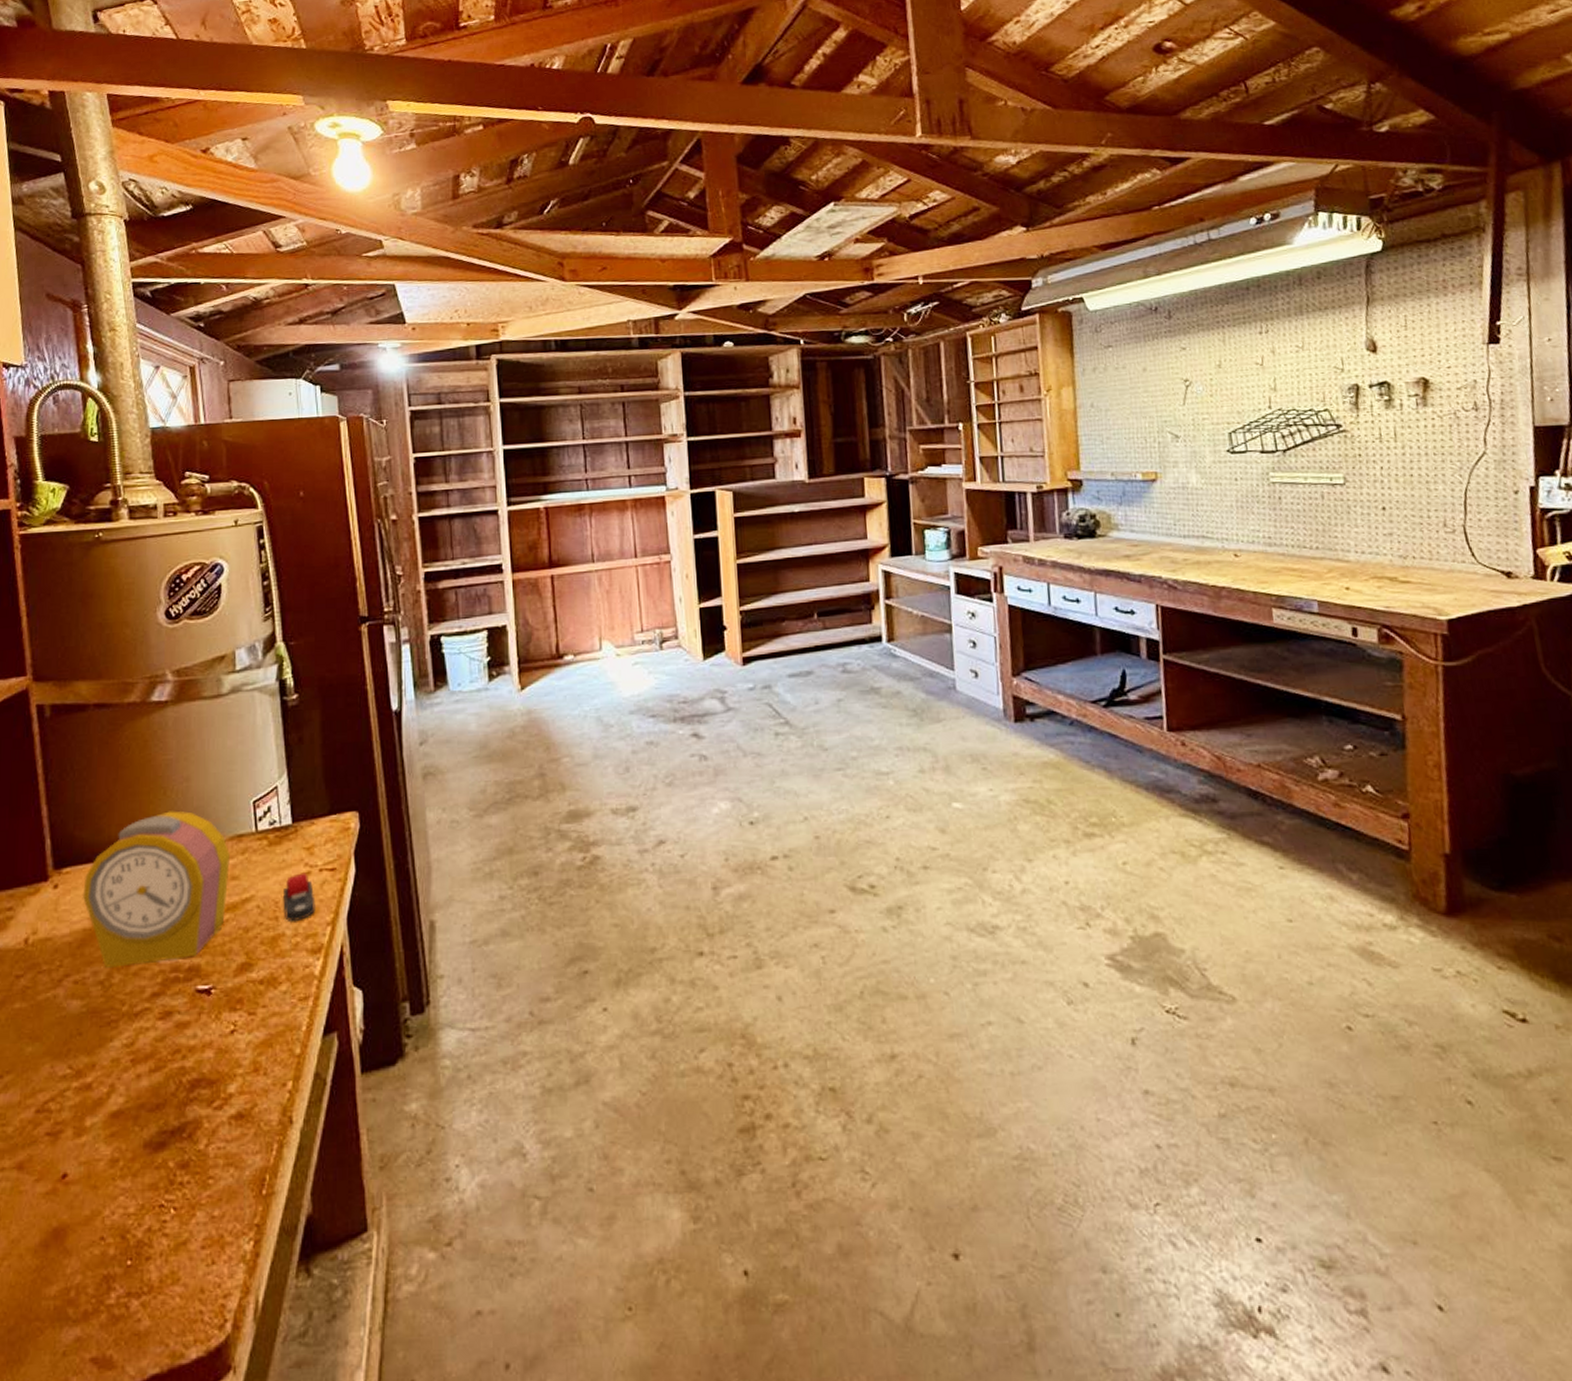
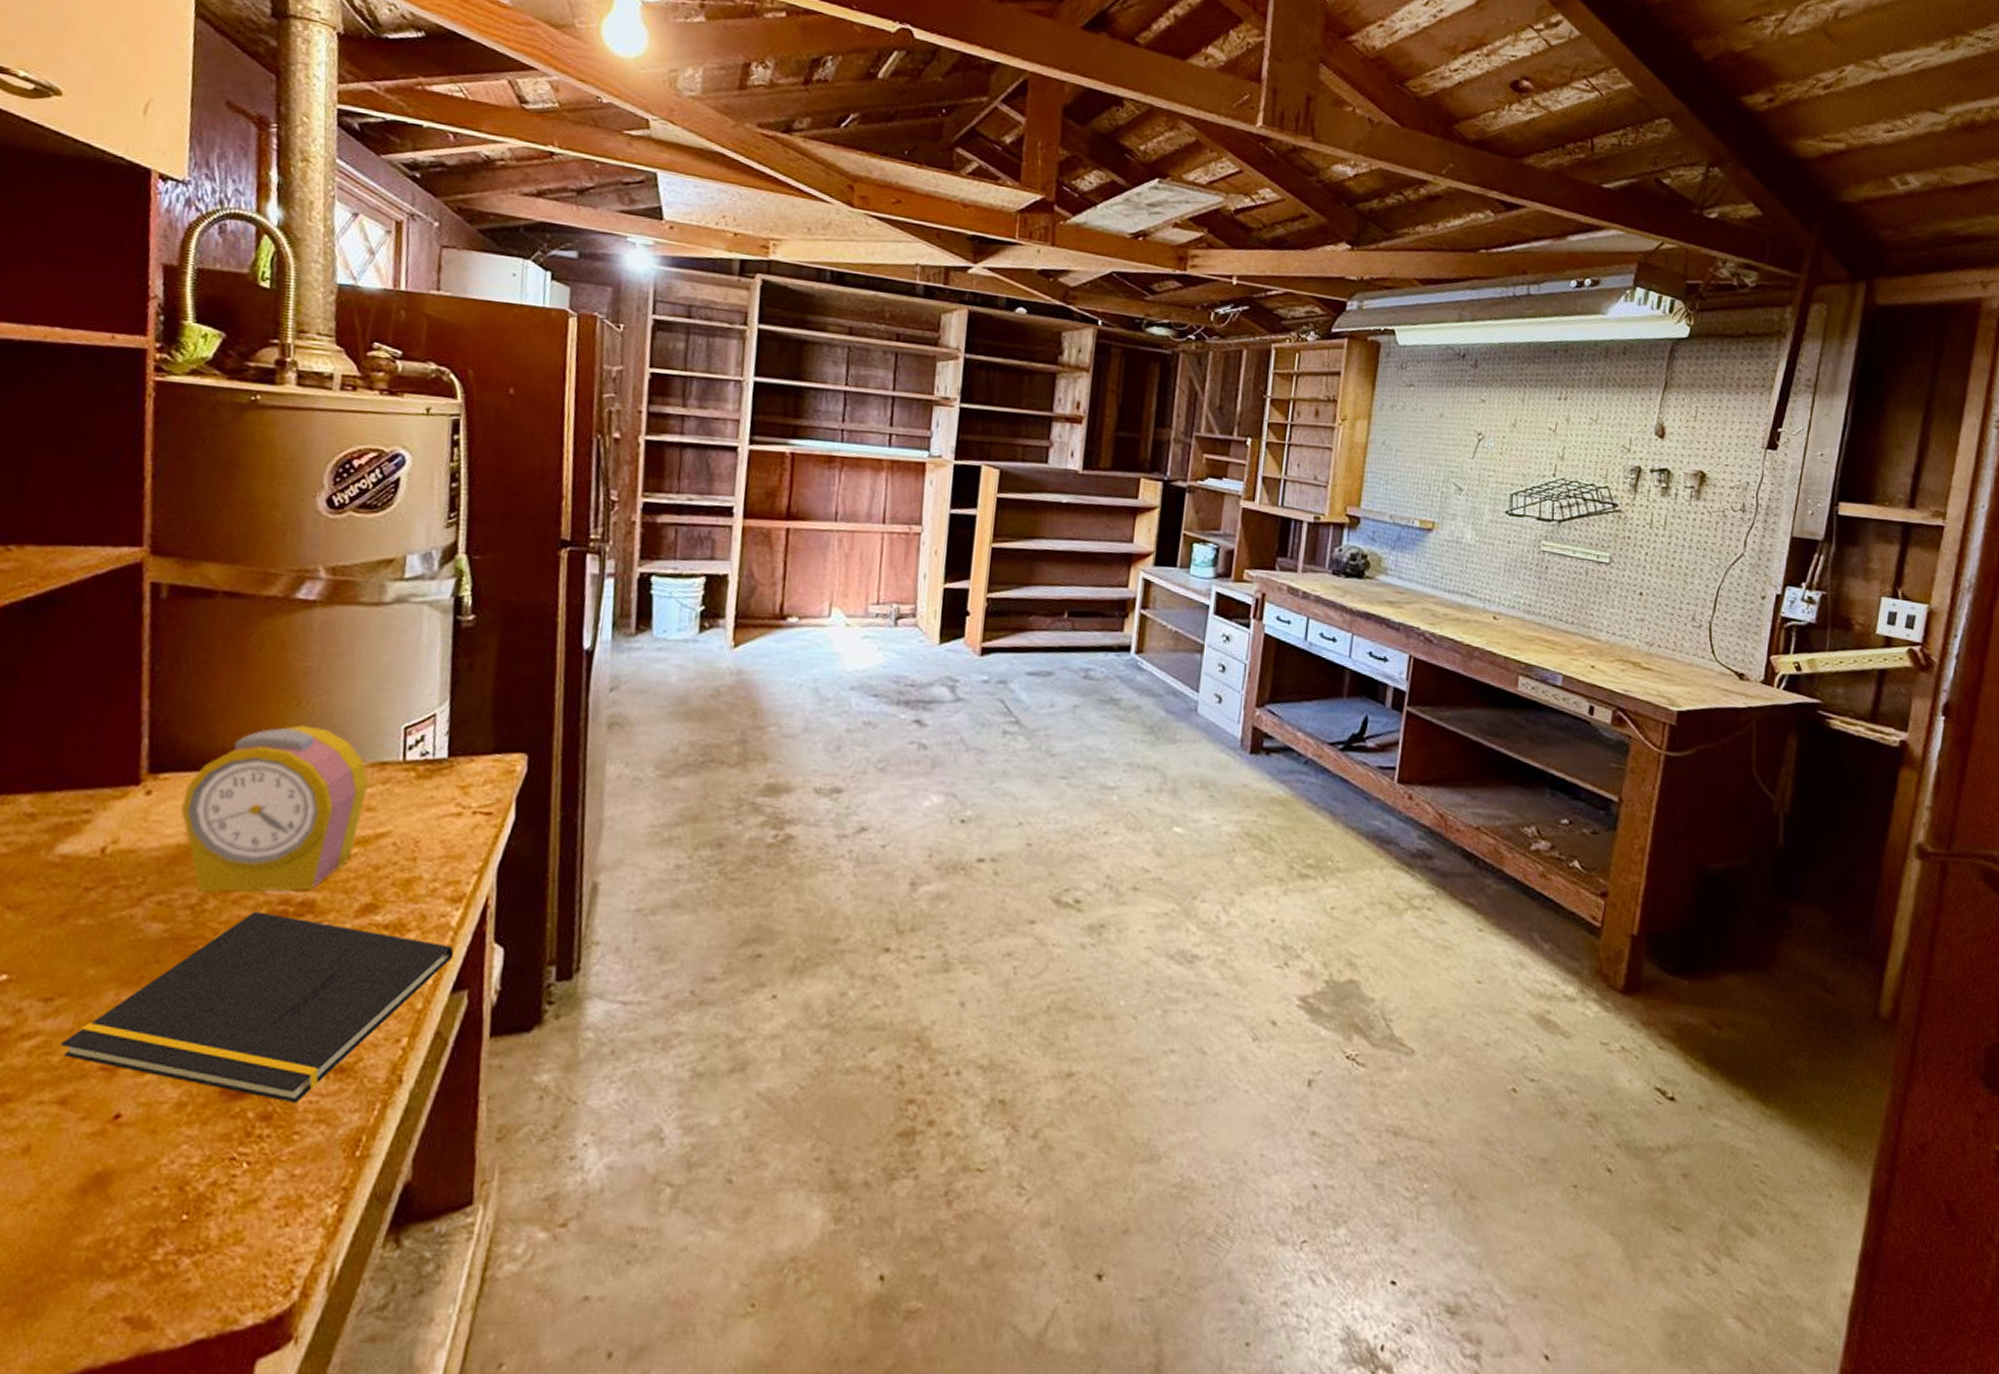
notepad: none [13,980,321,1151] -> present [61,911,454,1104]
stapler: present [283,872,315,922] -> none [424,813,463,866]

